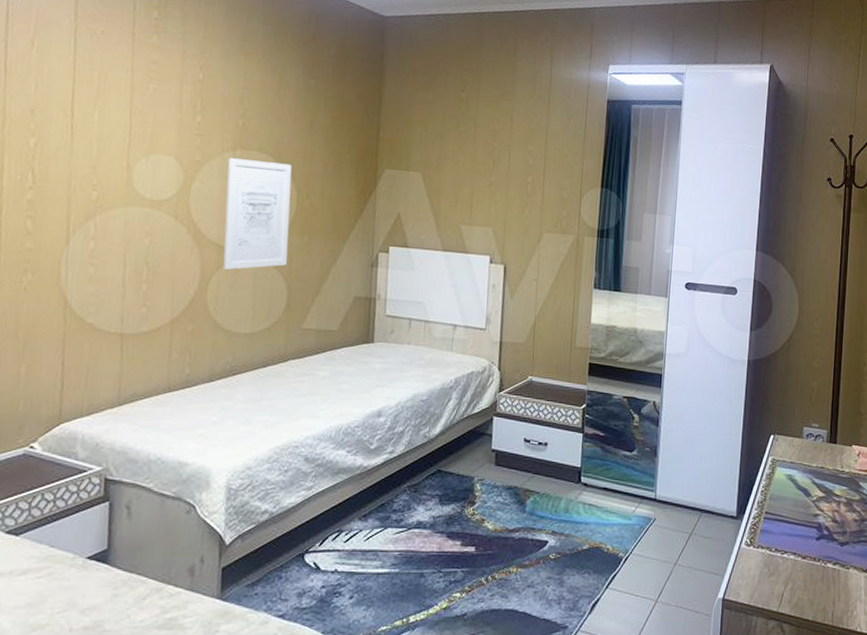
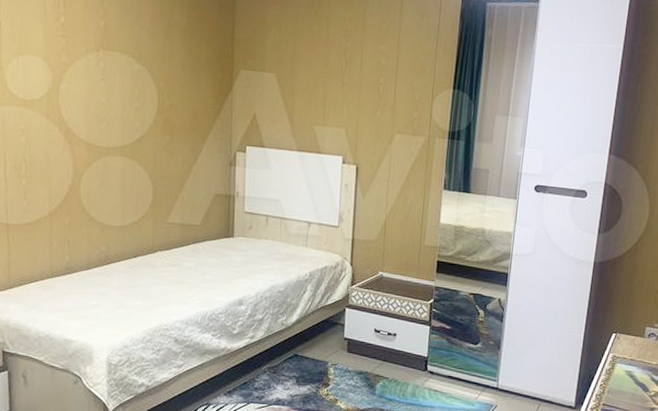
wall art: present [222,158,292,270] -> none [92,59,152,167]

